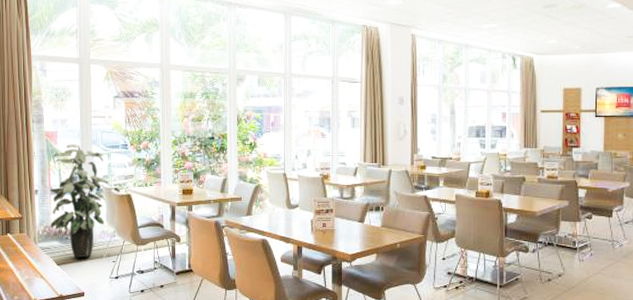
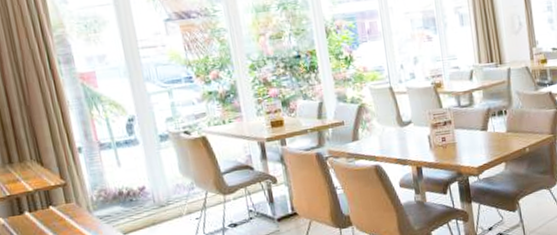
indoor plant: present [50,144,109,258] -> none [94,84,178,223]

